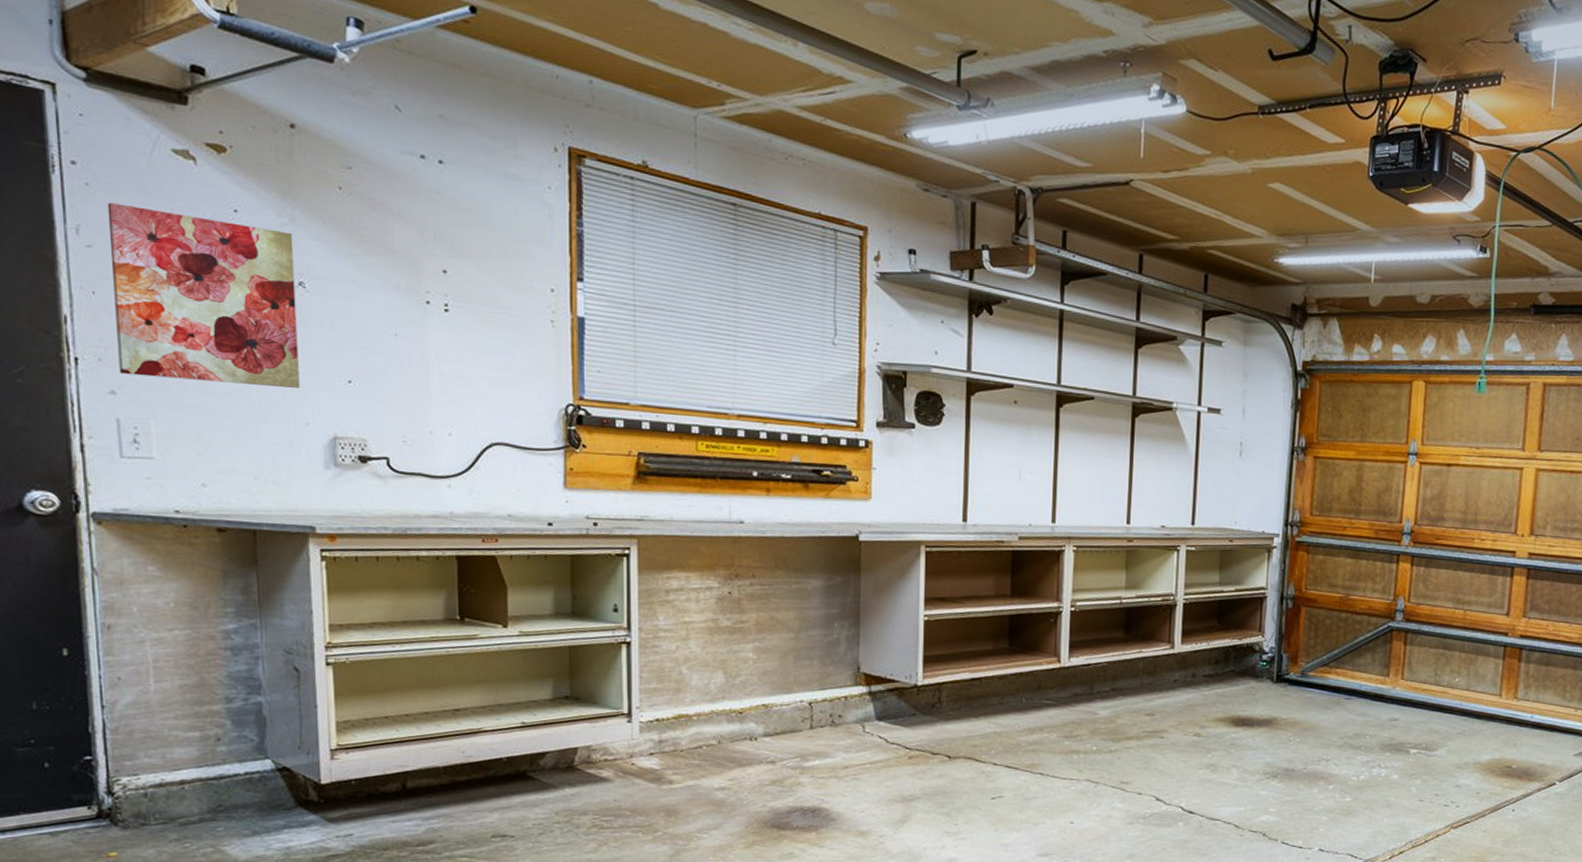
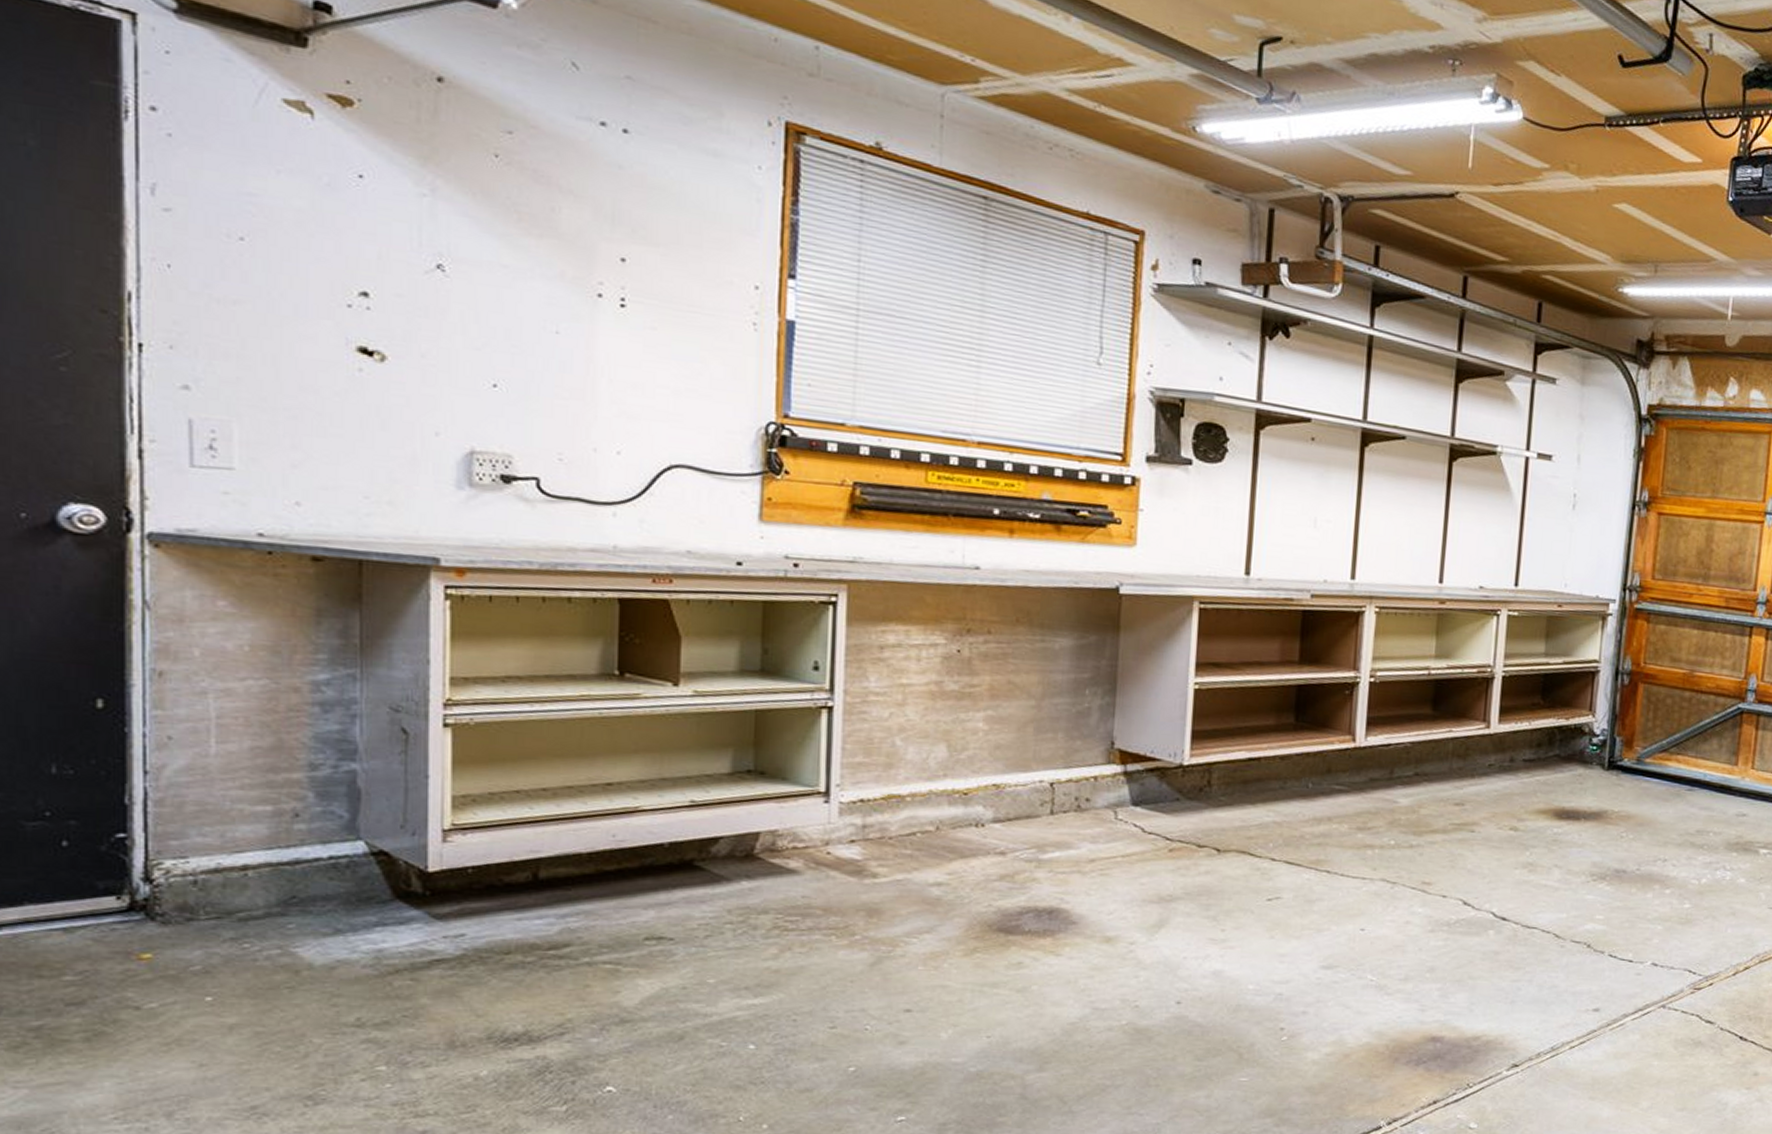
wall art: present [107,203,300,388] -> none [194,159,433,391]

